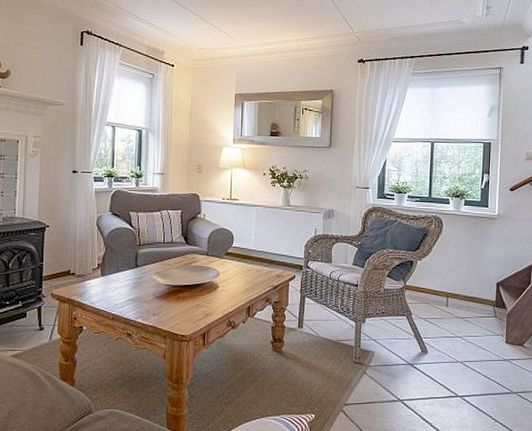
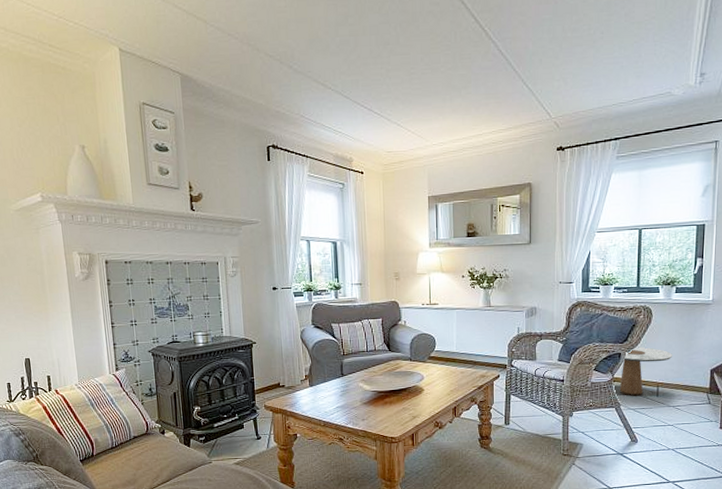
side table: none [404,256,462,307] -> present [612,346,673,397]

